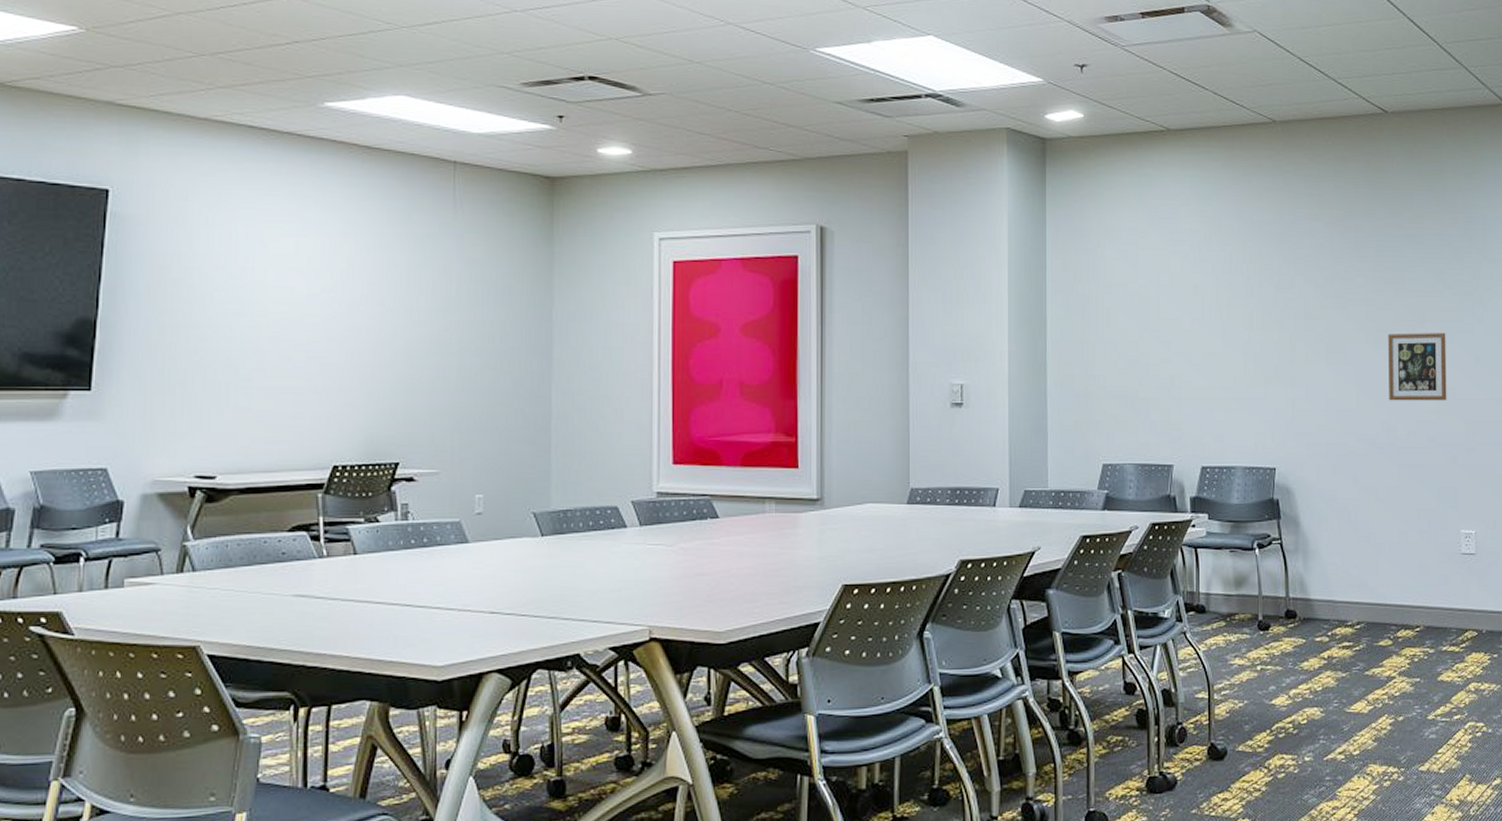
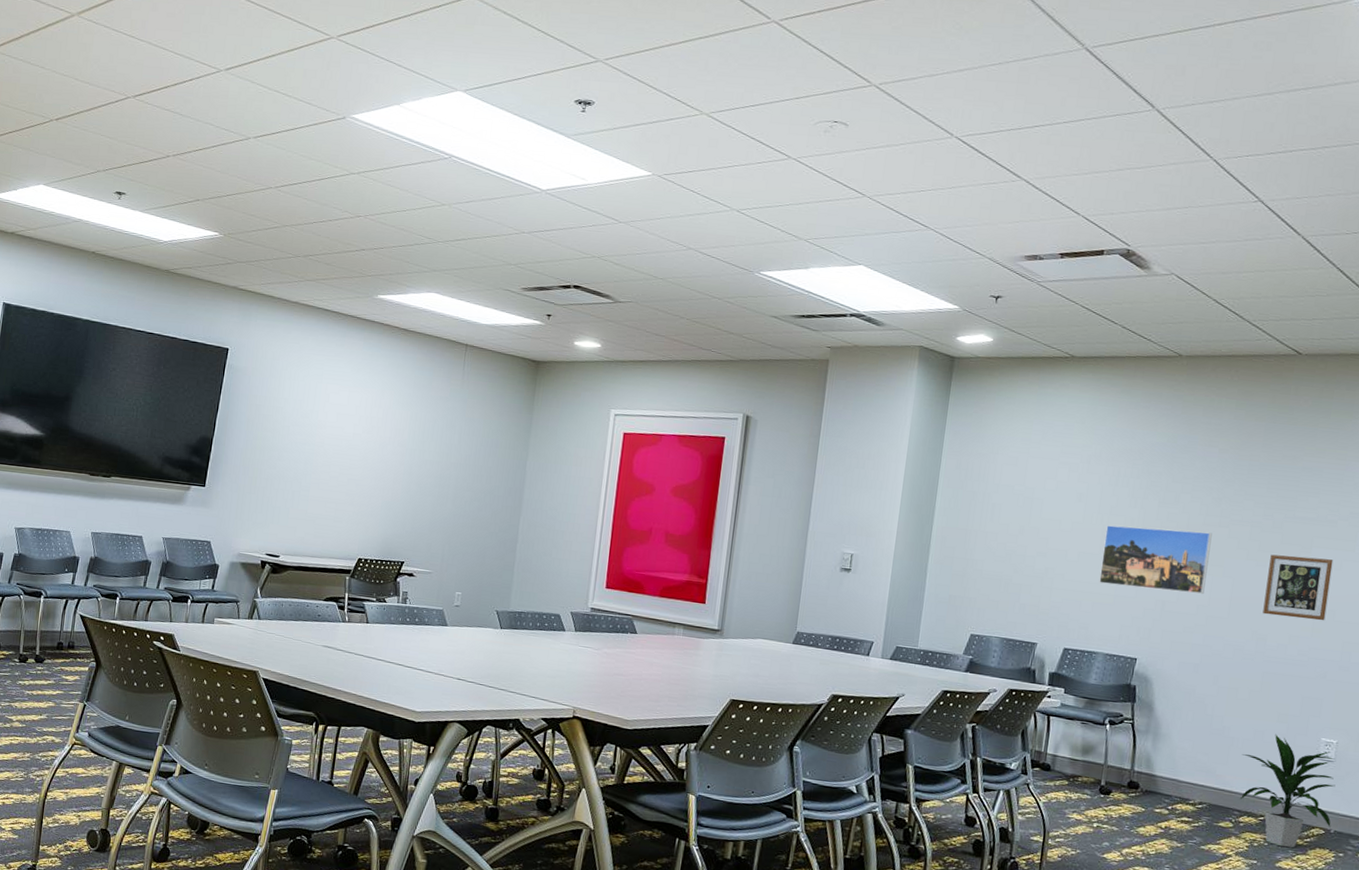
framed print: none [1226,316,1331,387] -> present [1099,525,1212,595]
indoor plant: none [1390,532,1482,658] -> present [1240,734,1336,848]

